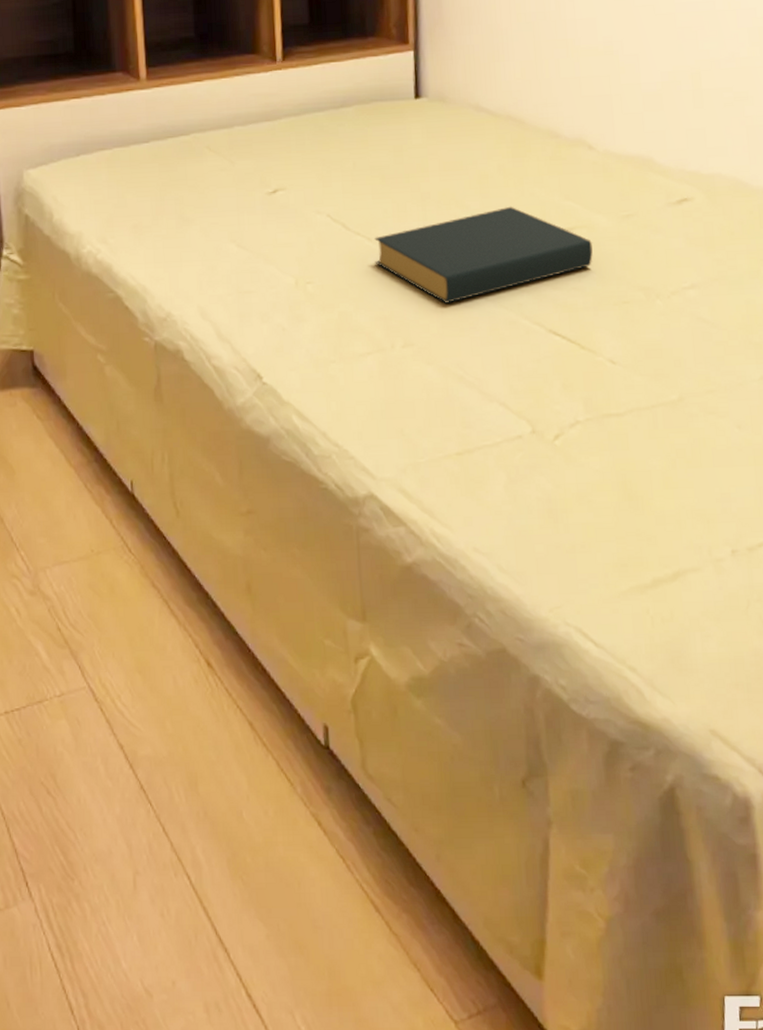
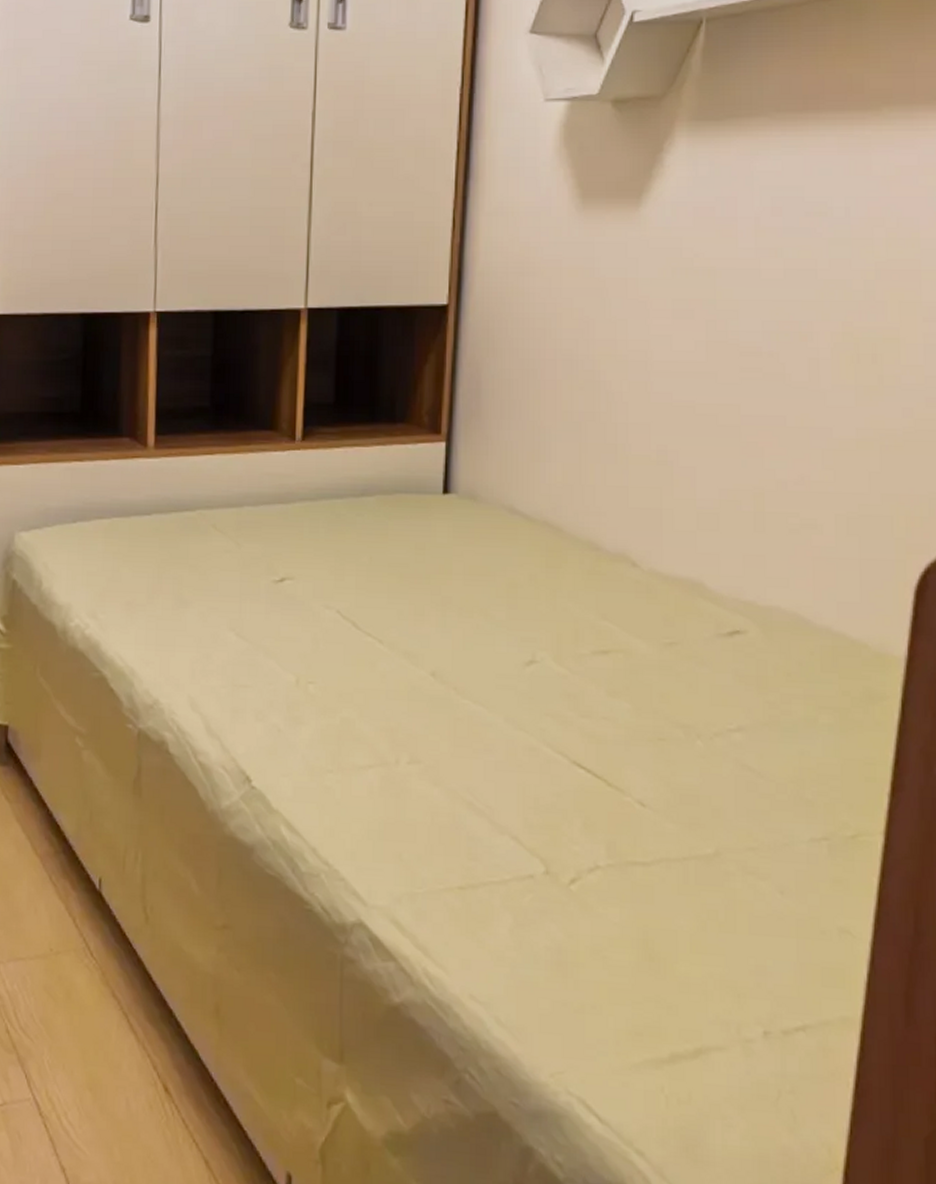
hardback book: present [374,206,593,303] -> none [385,620,628,721]

